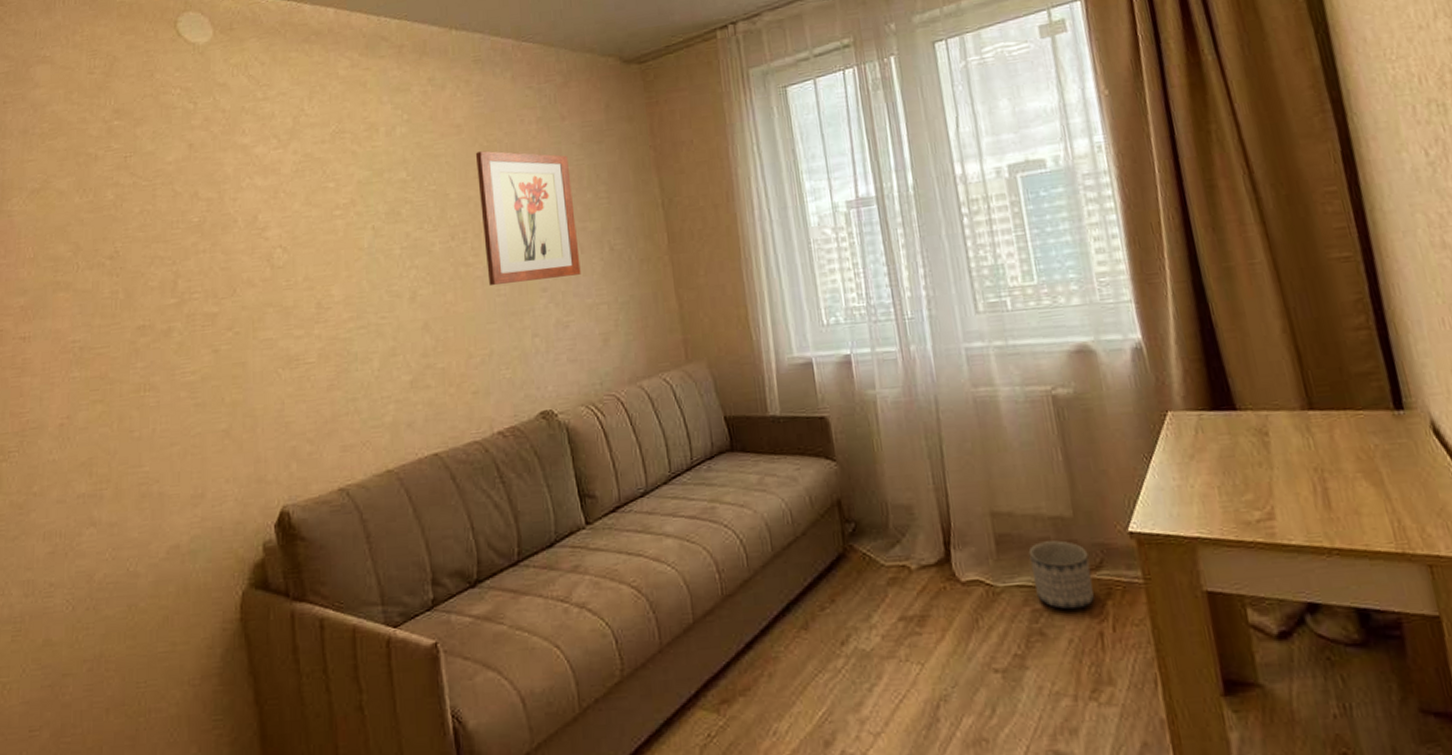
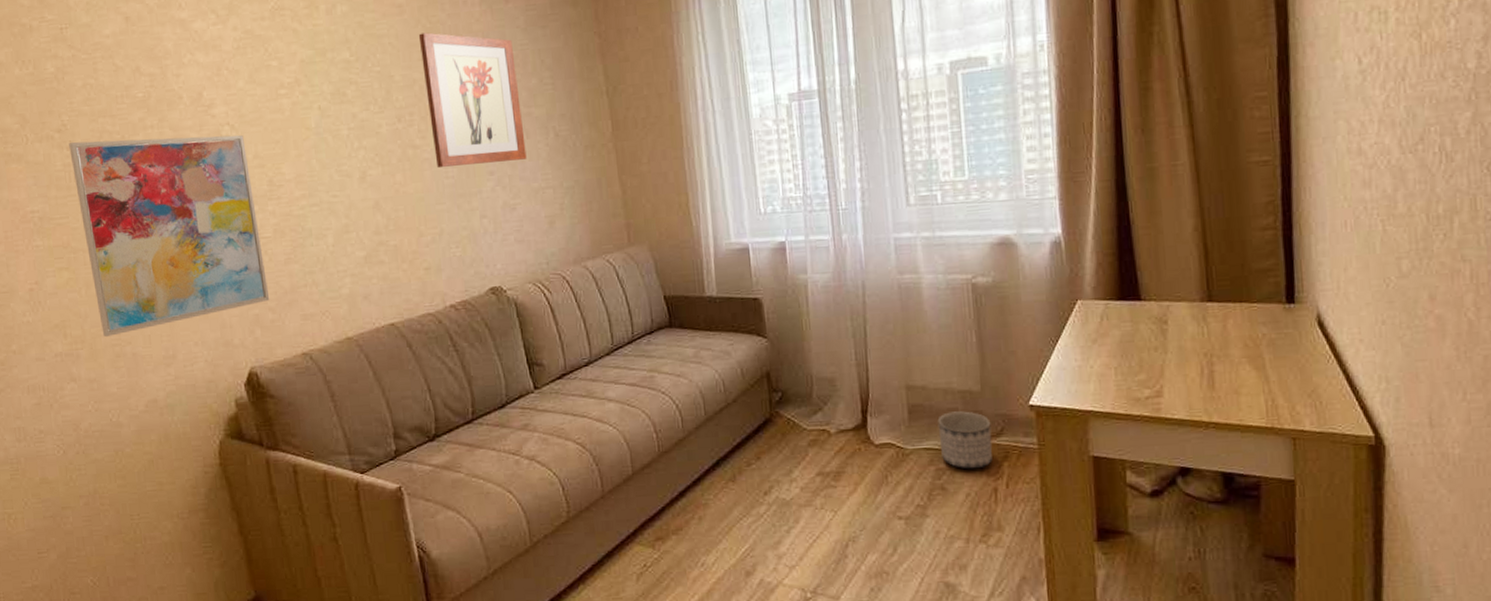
wall art: none [119,257,309,475] -> present [69,135,270,337]

